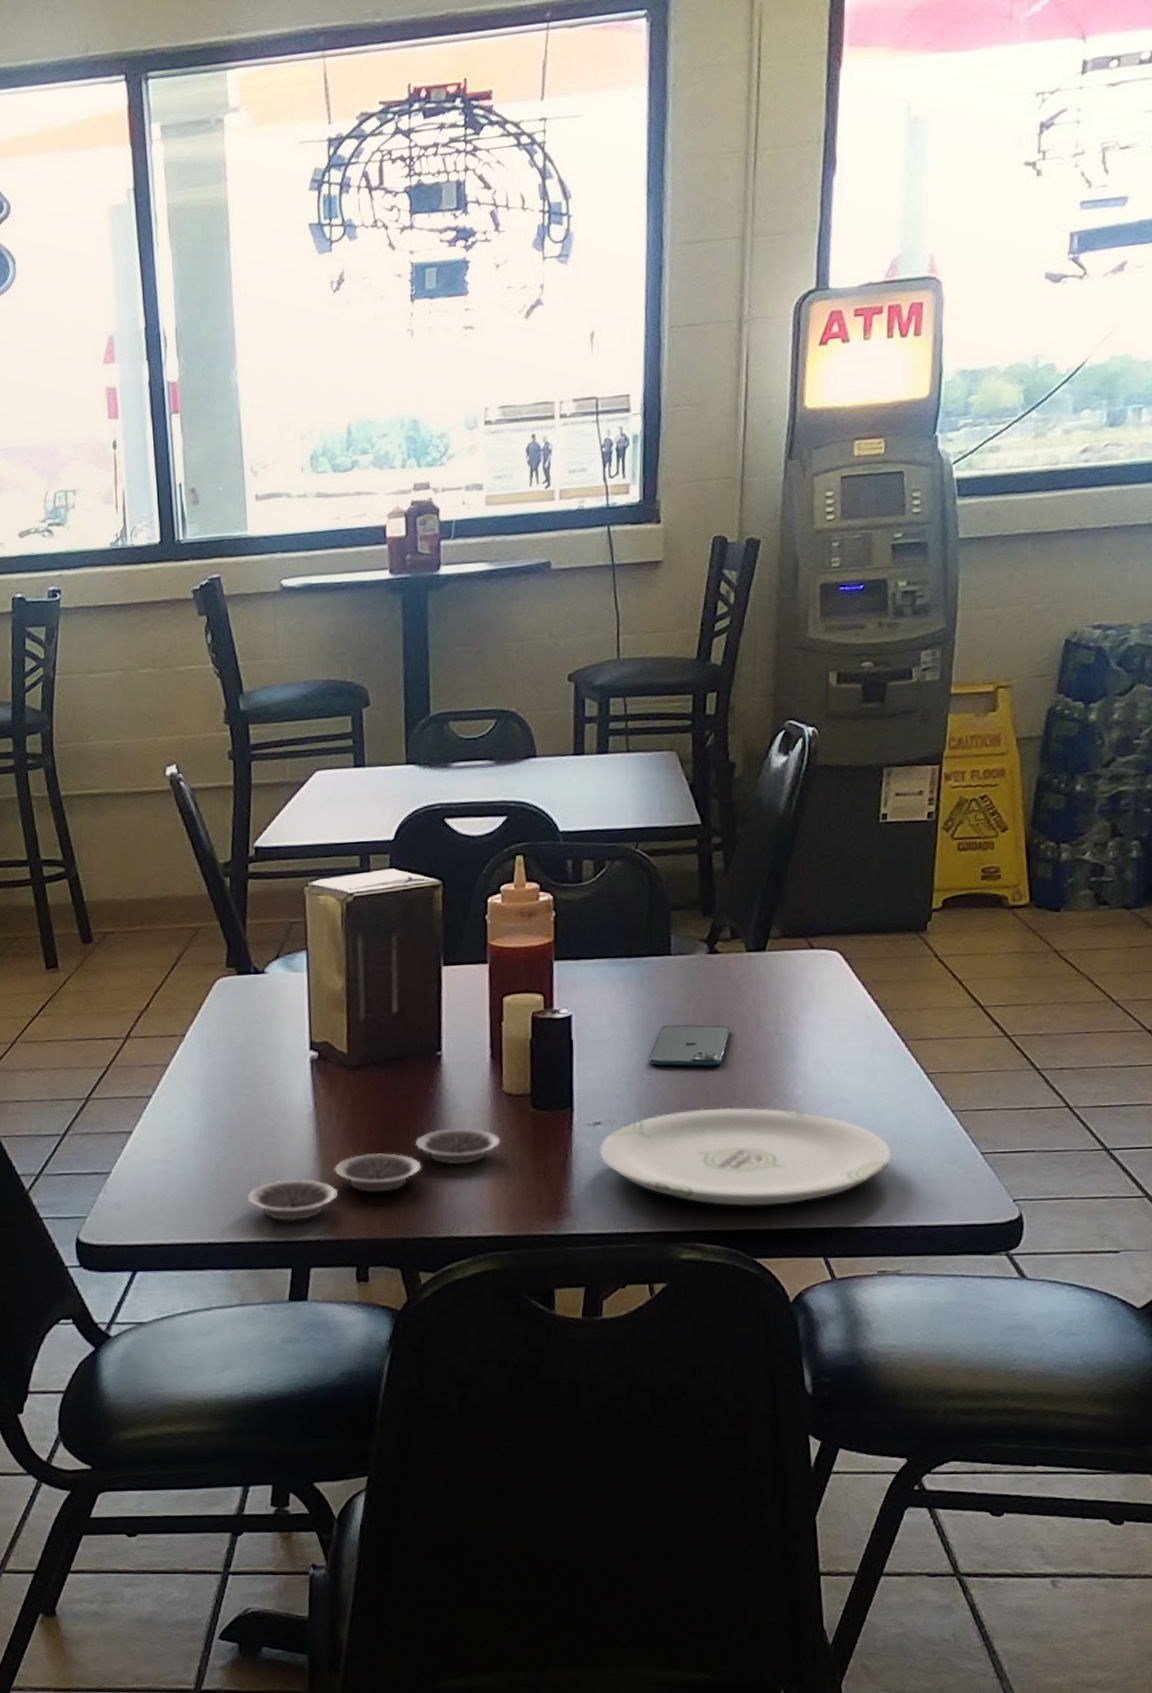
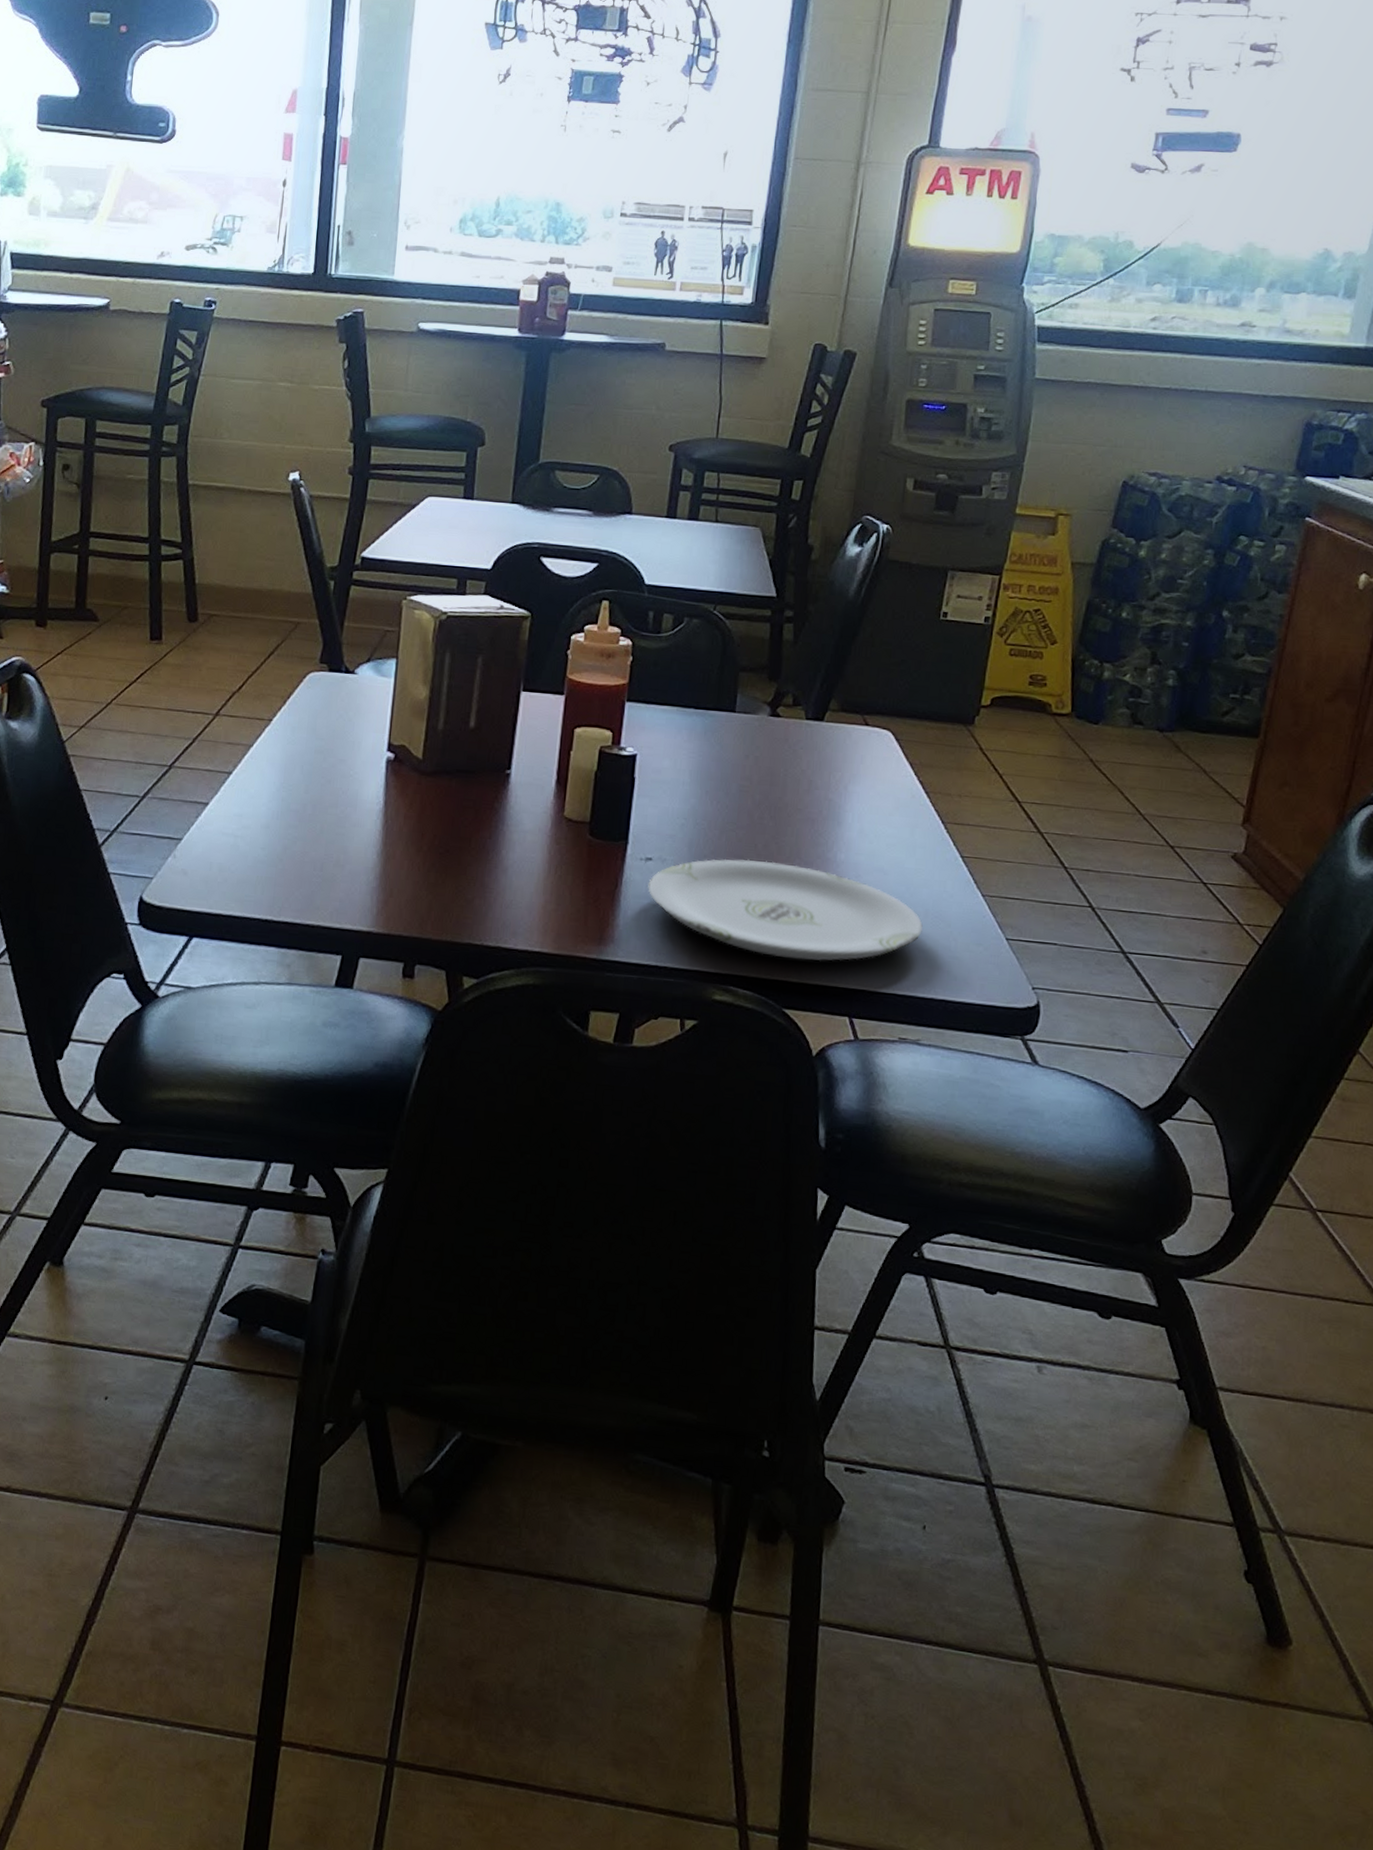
plate: present [247,1127,501,1221] -> none [309,844,556,910]
smartphone: present [649,1024,730,1067] -> none [704,776,783,822]

